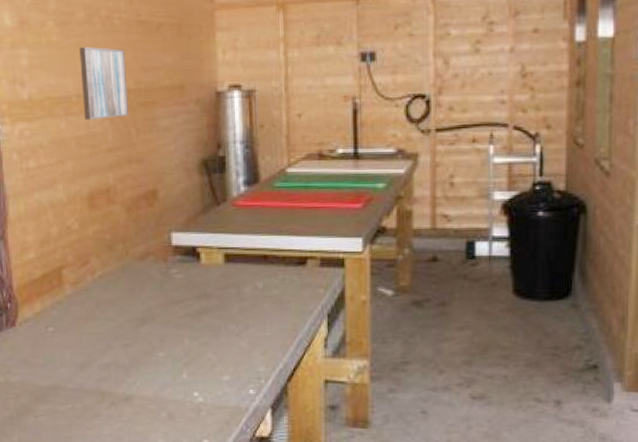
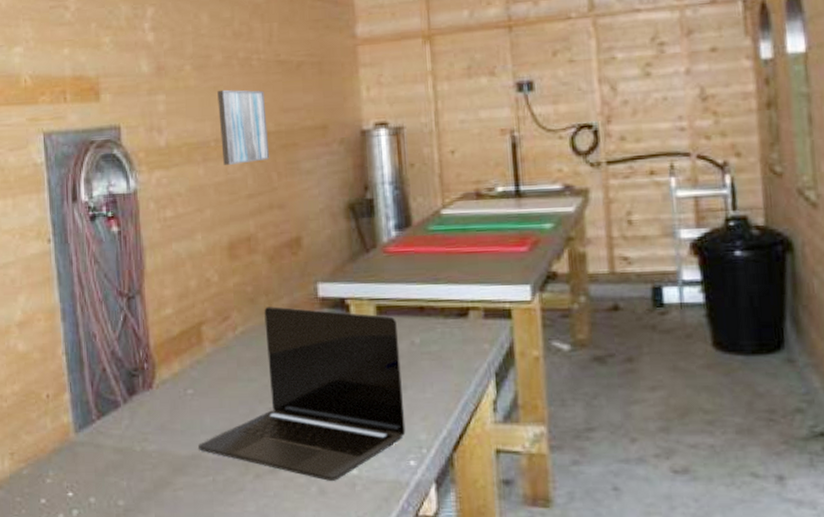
laptop: none [59,253,247,407] -> present [198,306,406,481]

